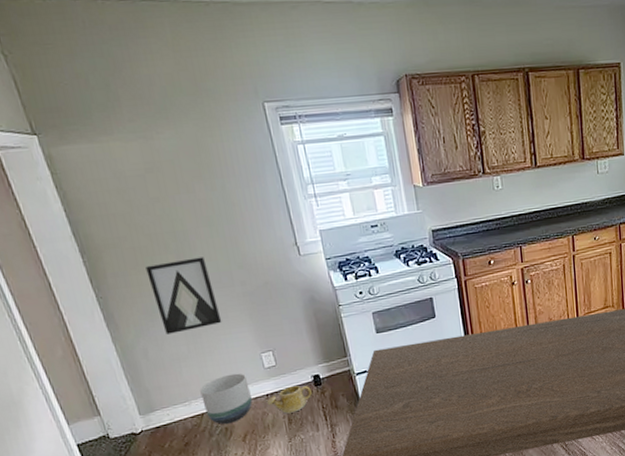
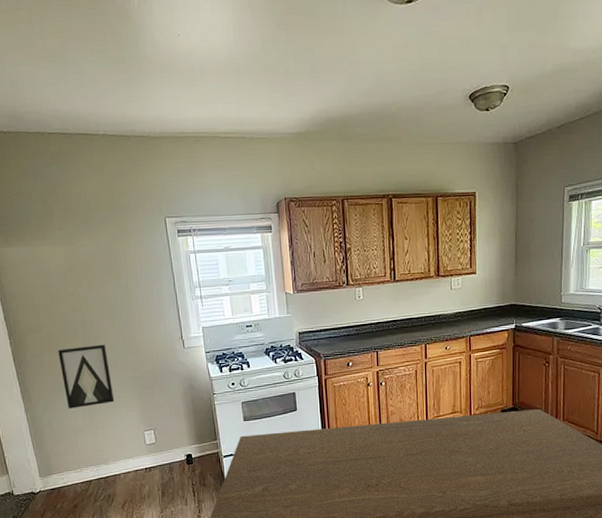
planter: present [200,373,253,424] -> none [91,447,133,491]
watering can: present [266,385,312,414] -> none [145,462,184,487]

